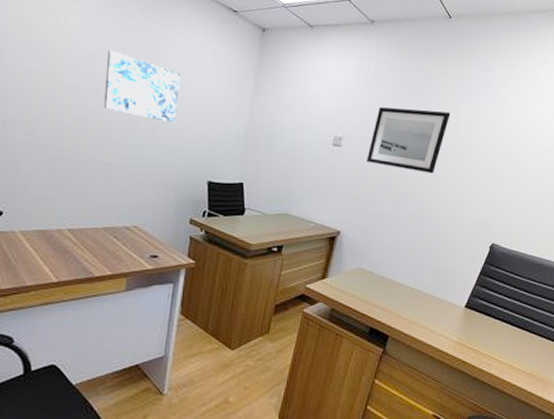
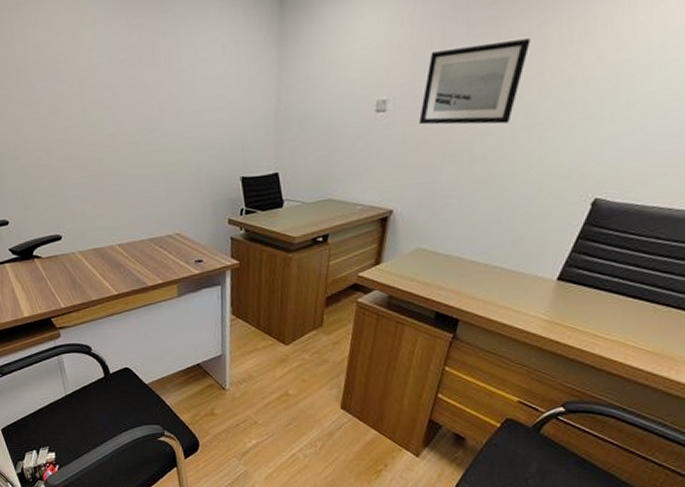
wall art: present [103,49,180,123] -> none [124,55,200,122]

